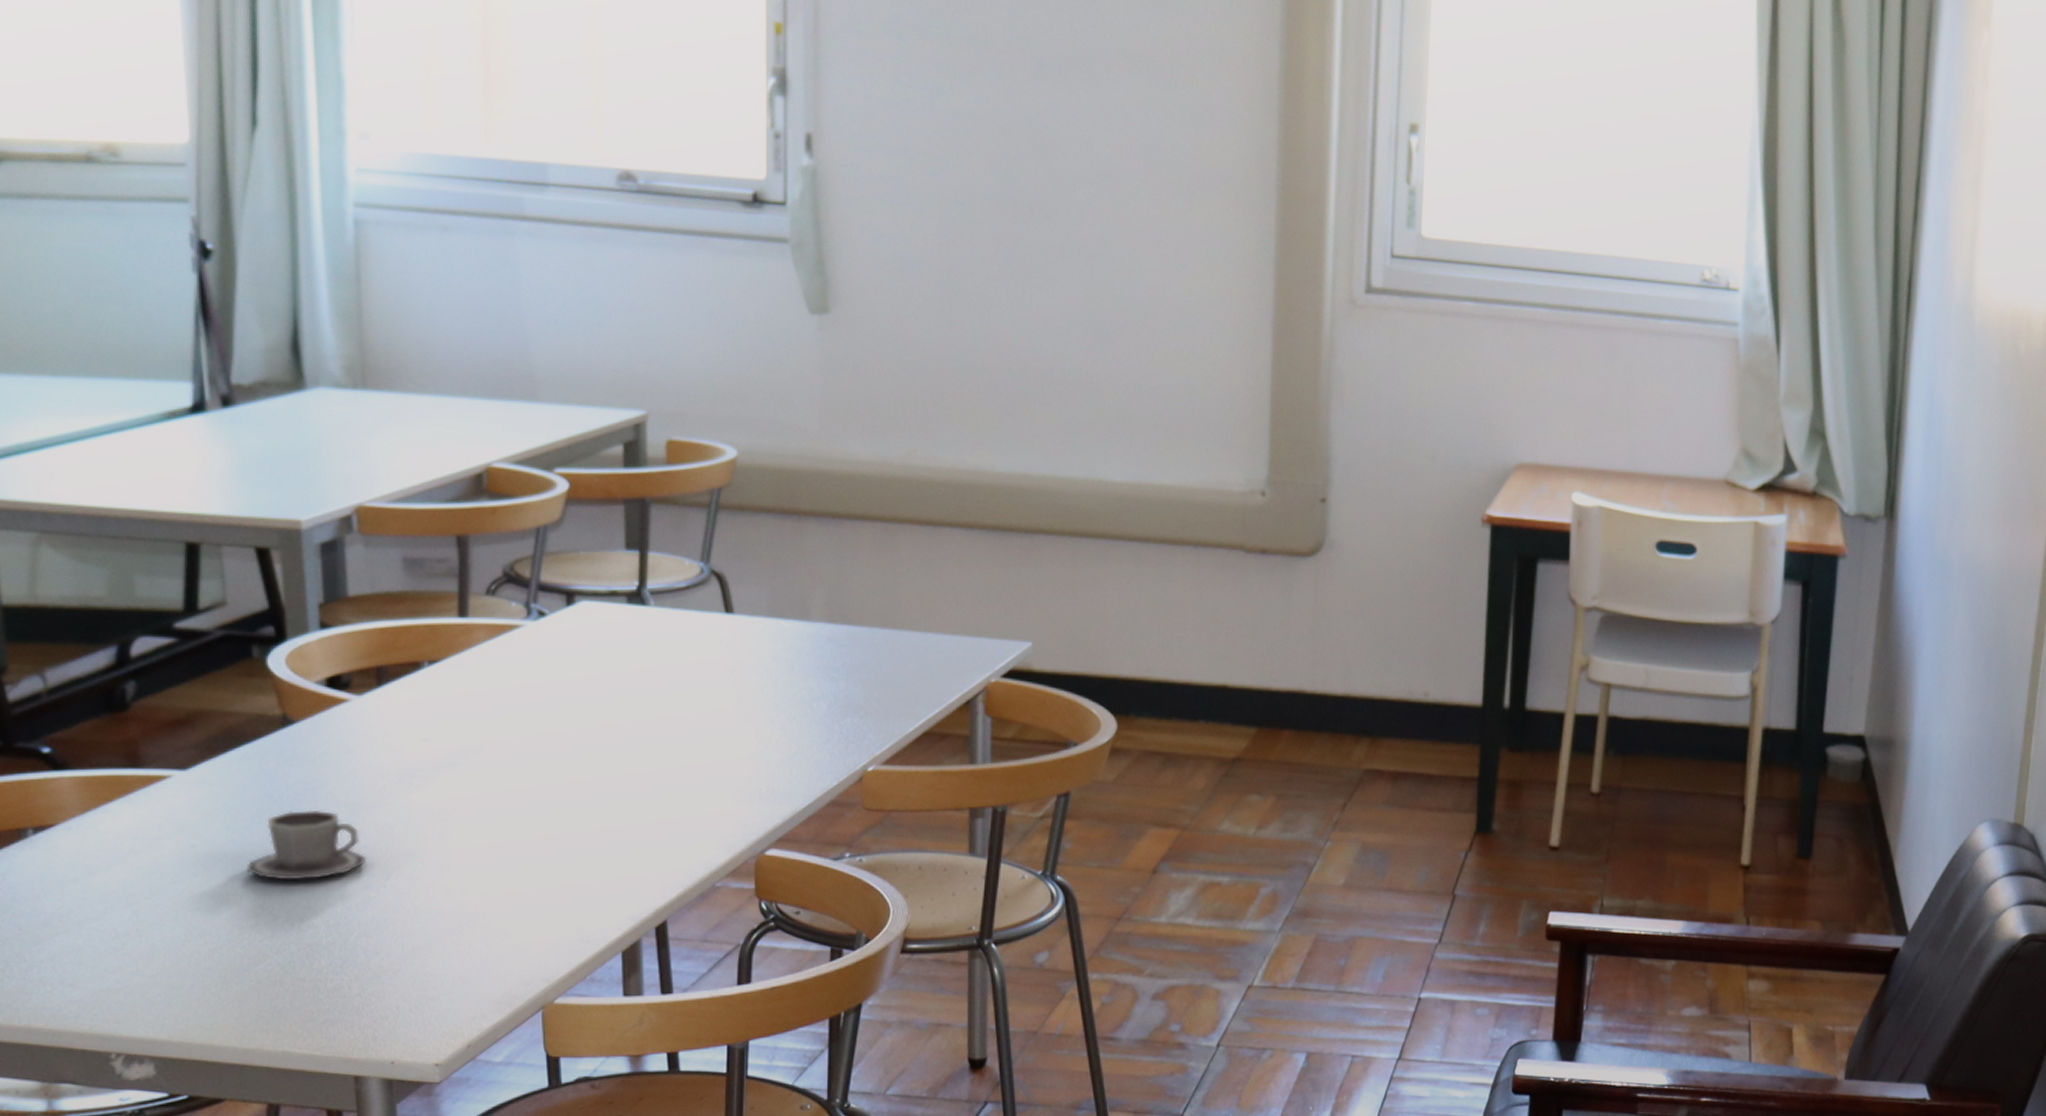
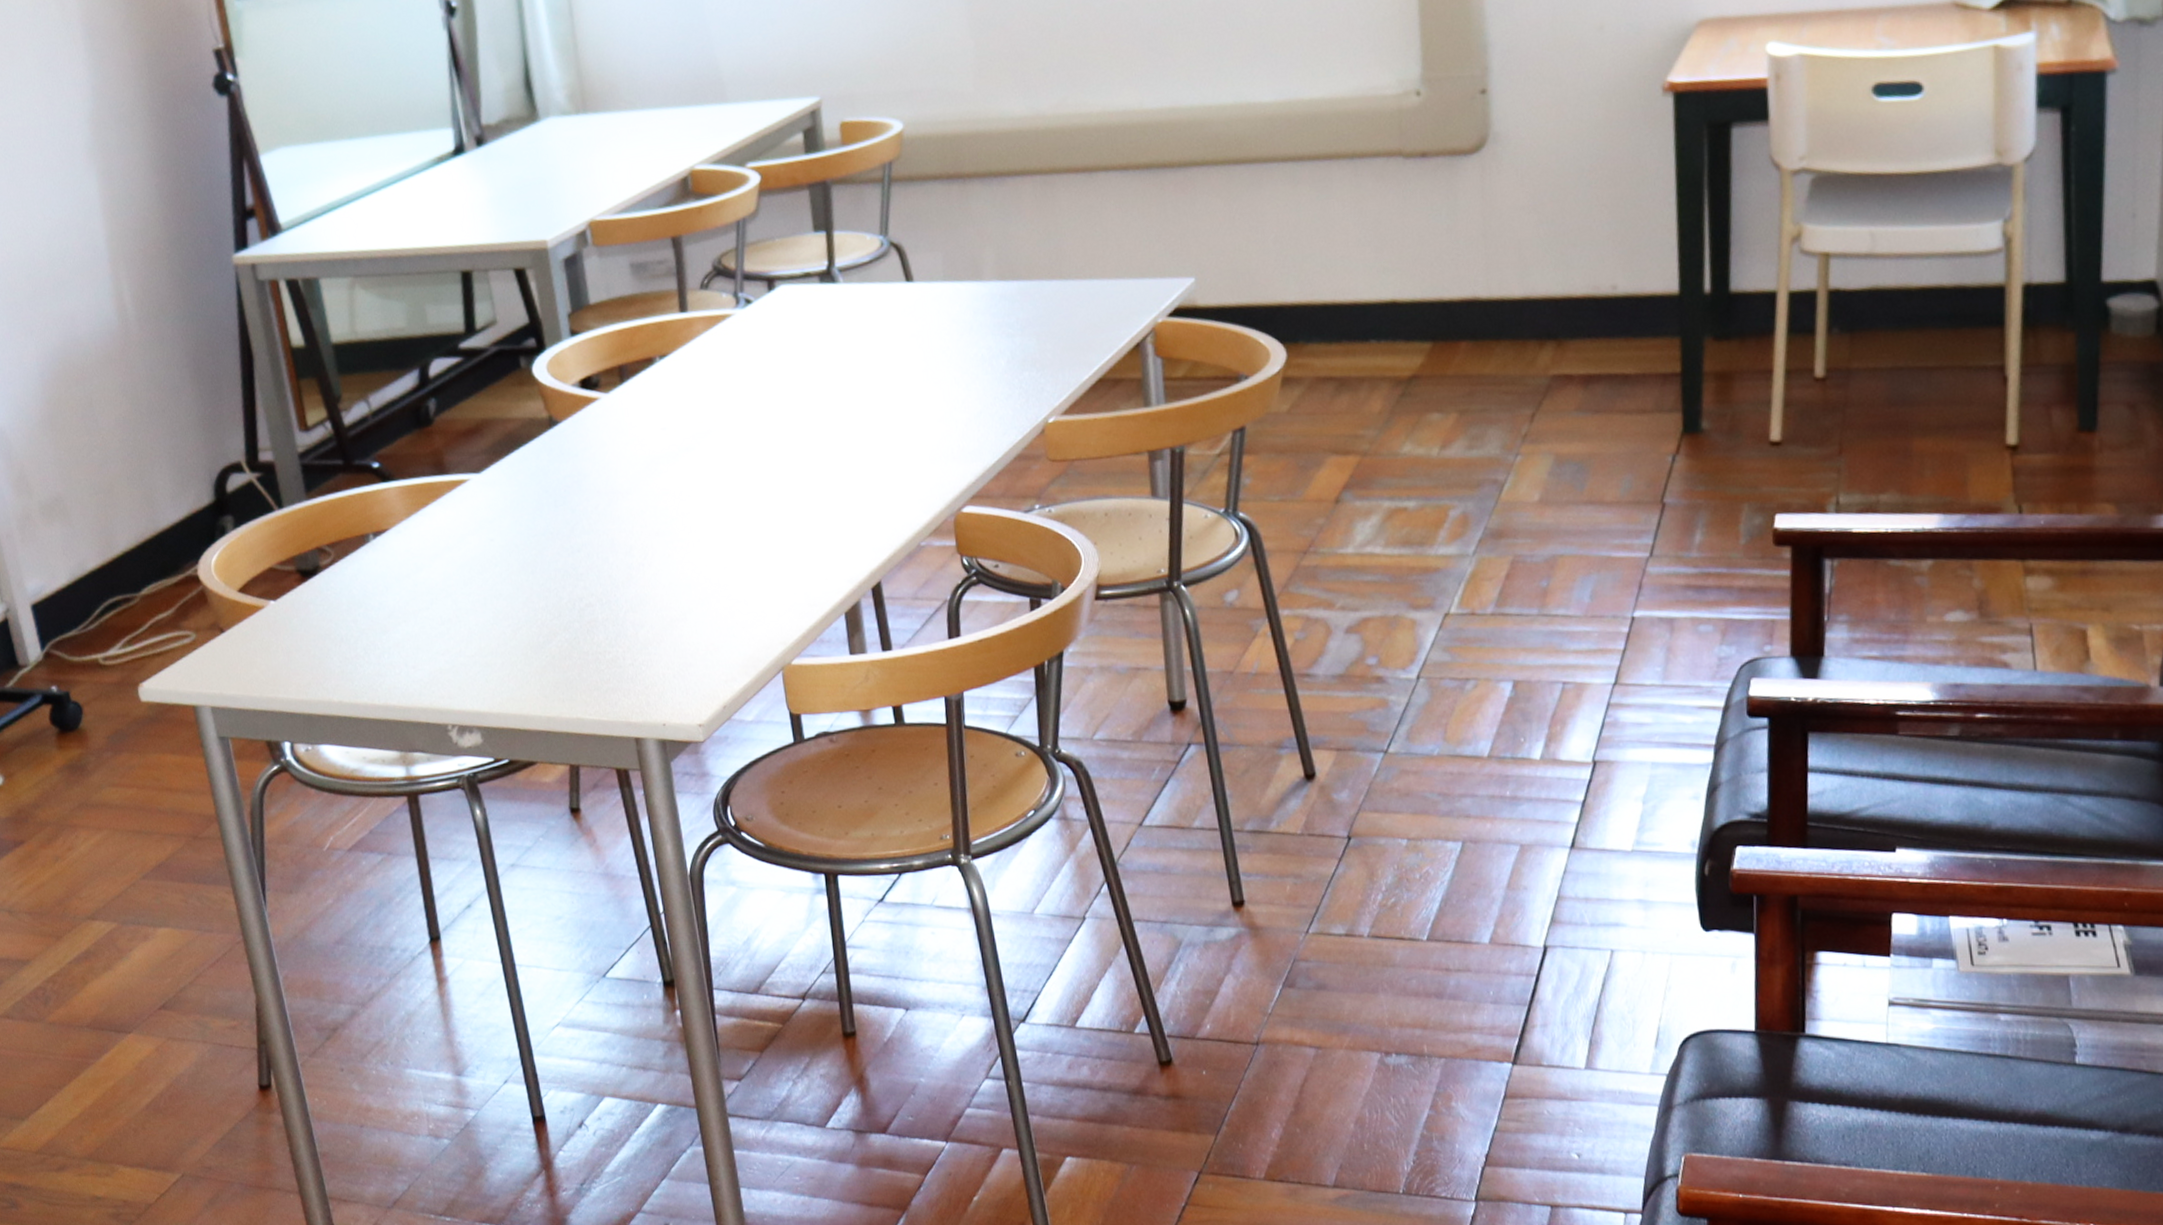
cup: present [246,809,367,881] -> none [534,499,627,566]

